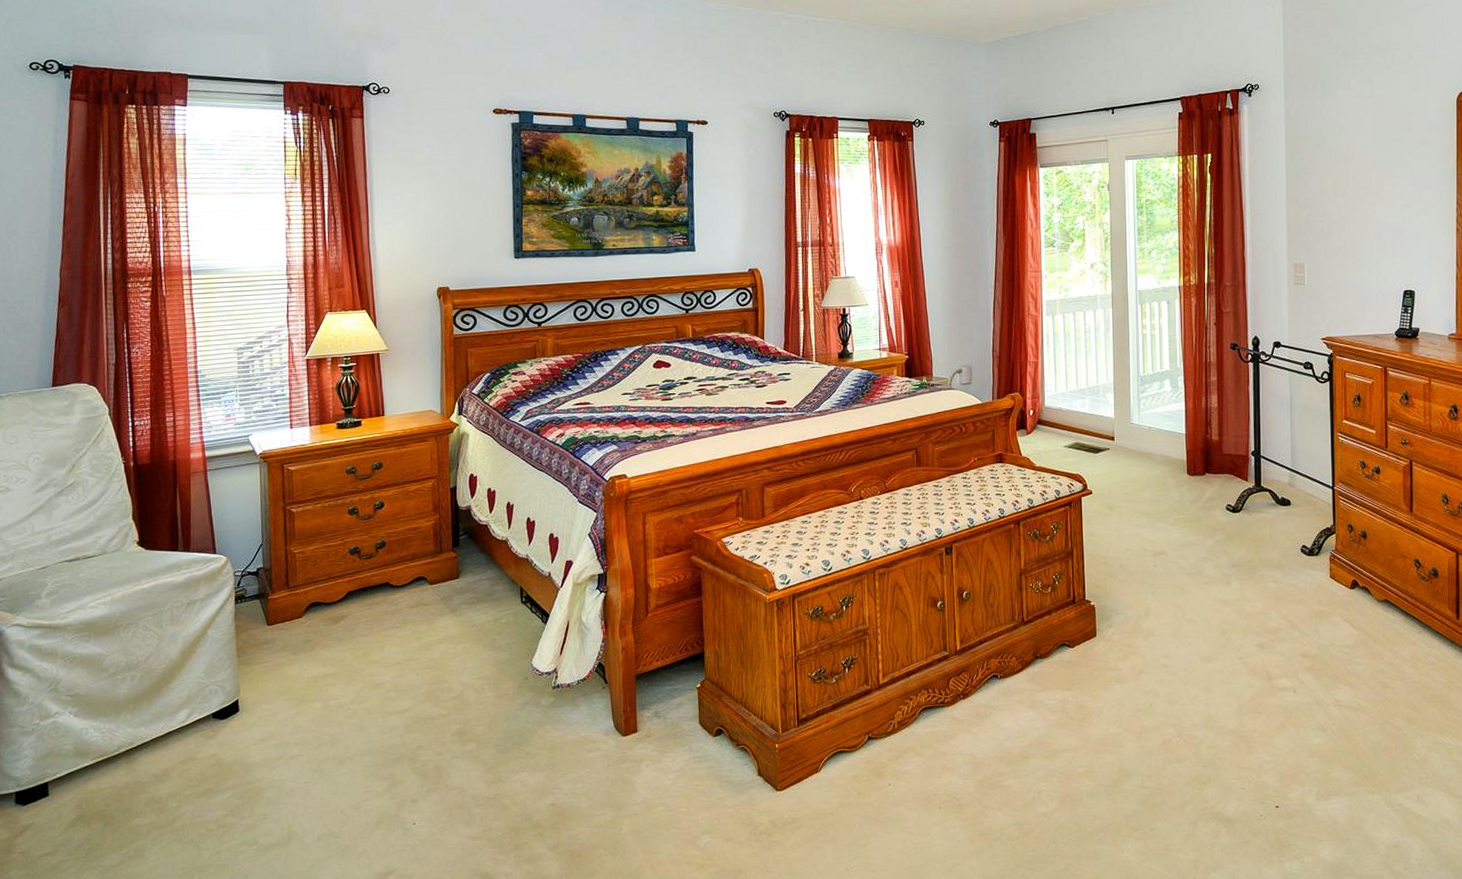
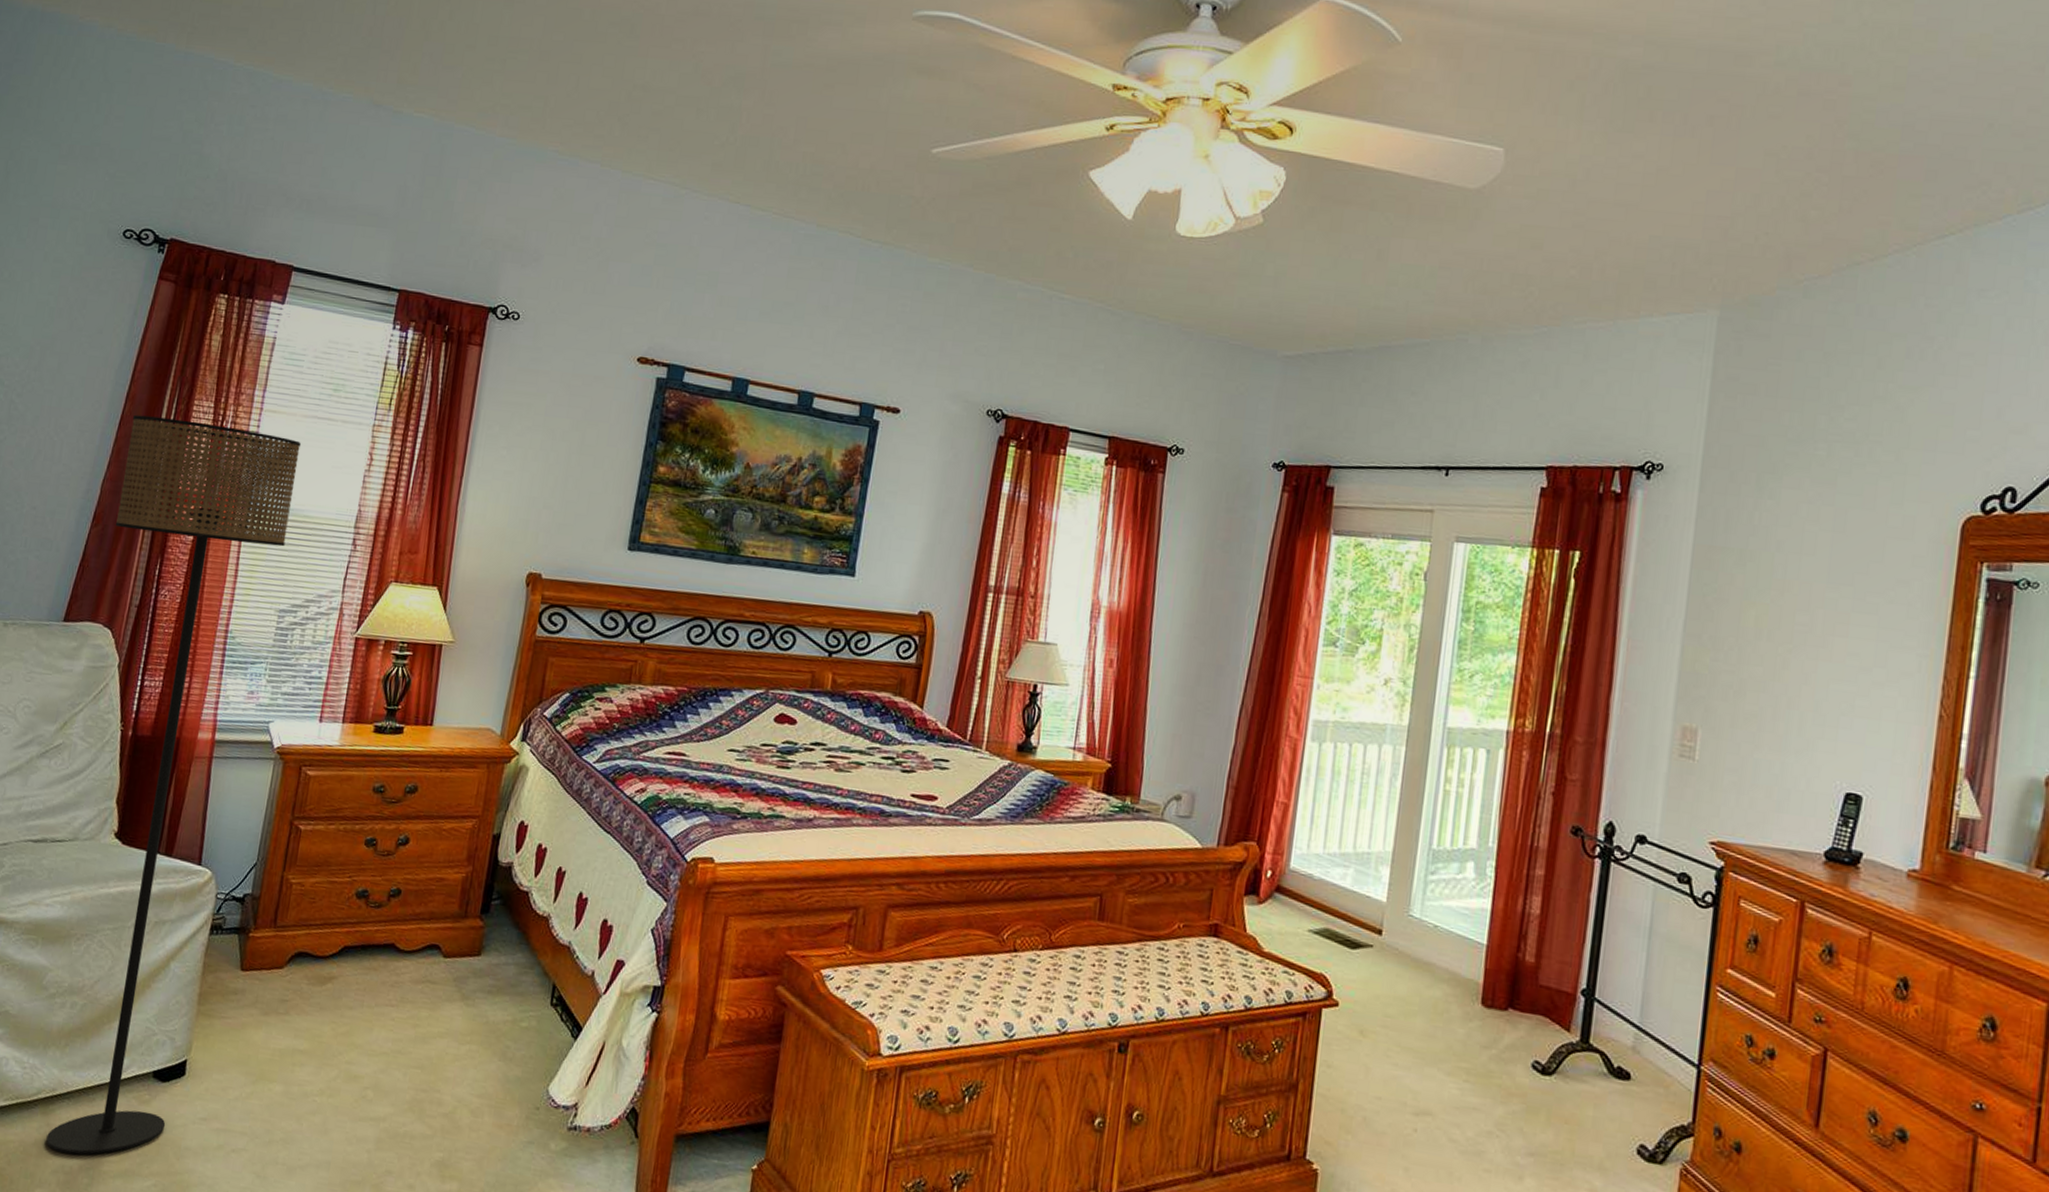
floor lamp: none [75,211,232,788] -> present [46,414,301,1155]

